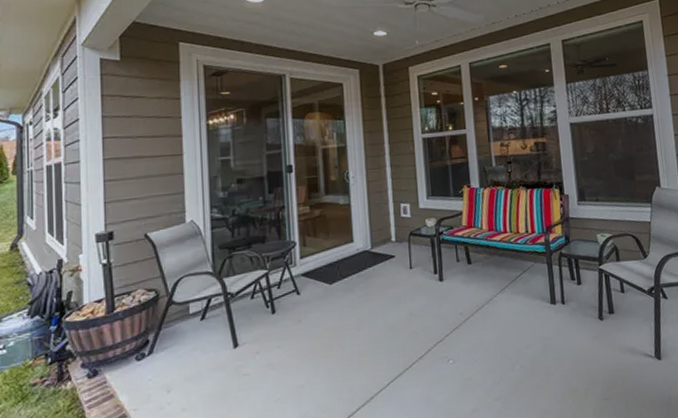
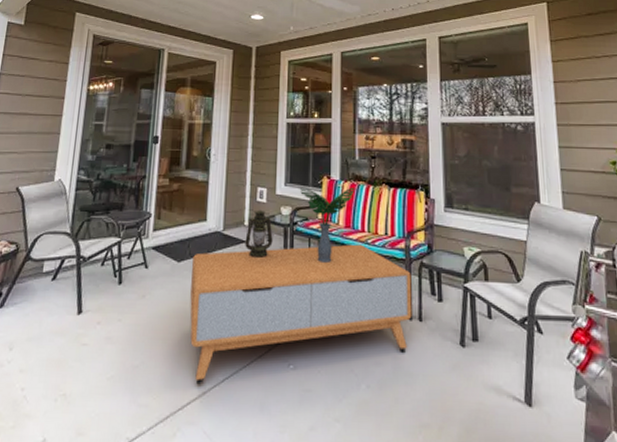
coffee table: none [344,192,556,392] -> present [190,187,412,385]
lantern: none [394,224,421,271] -> present [245,210,273,259]

